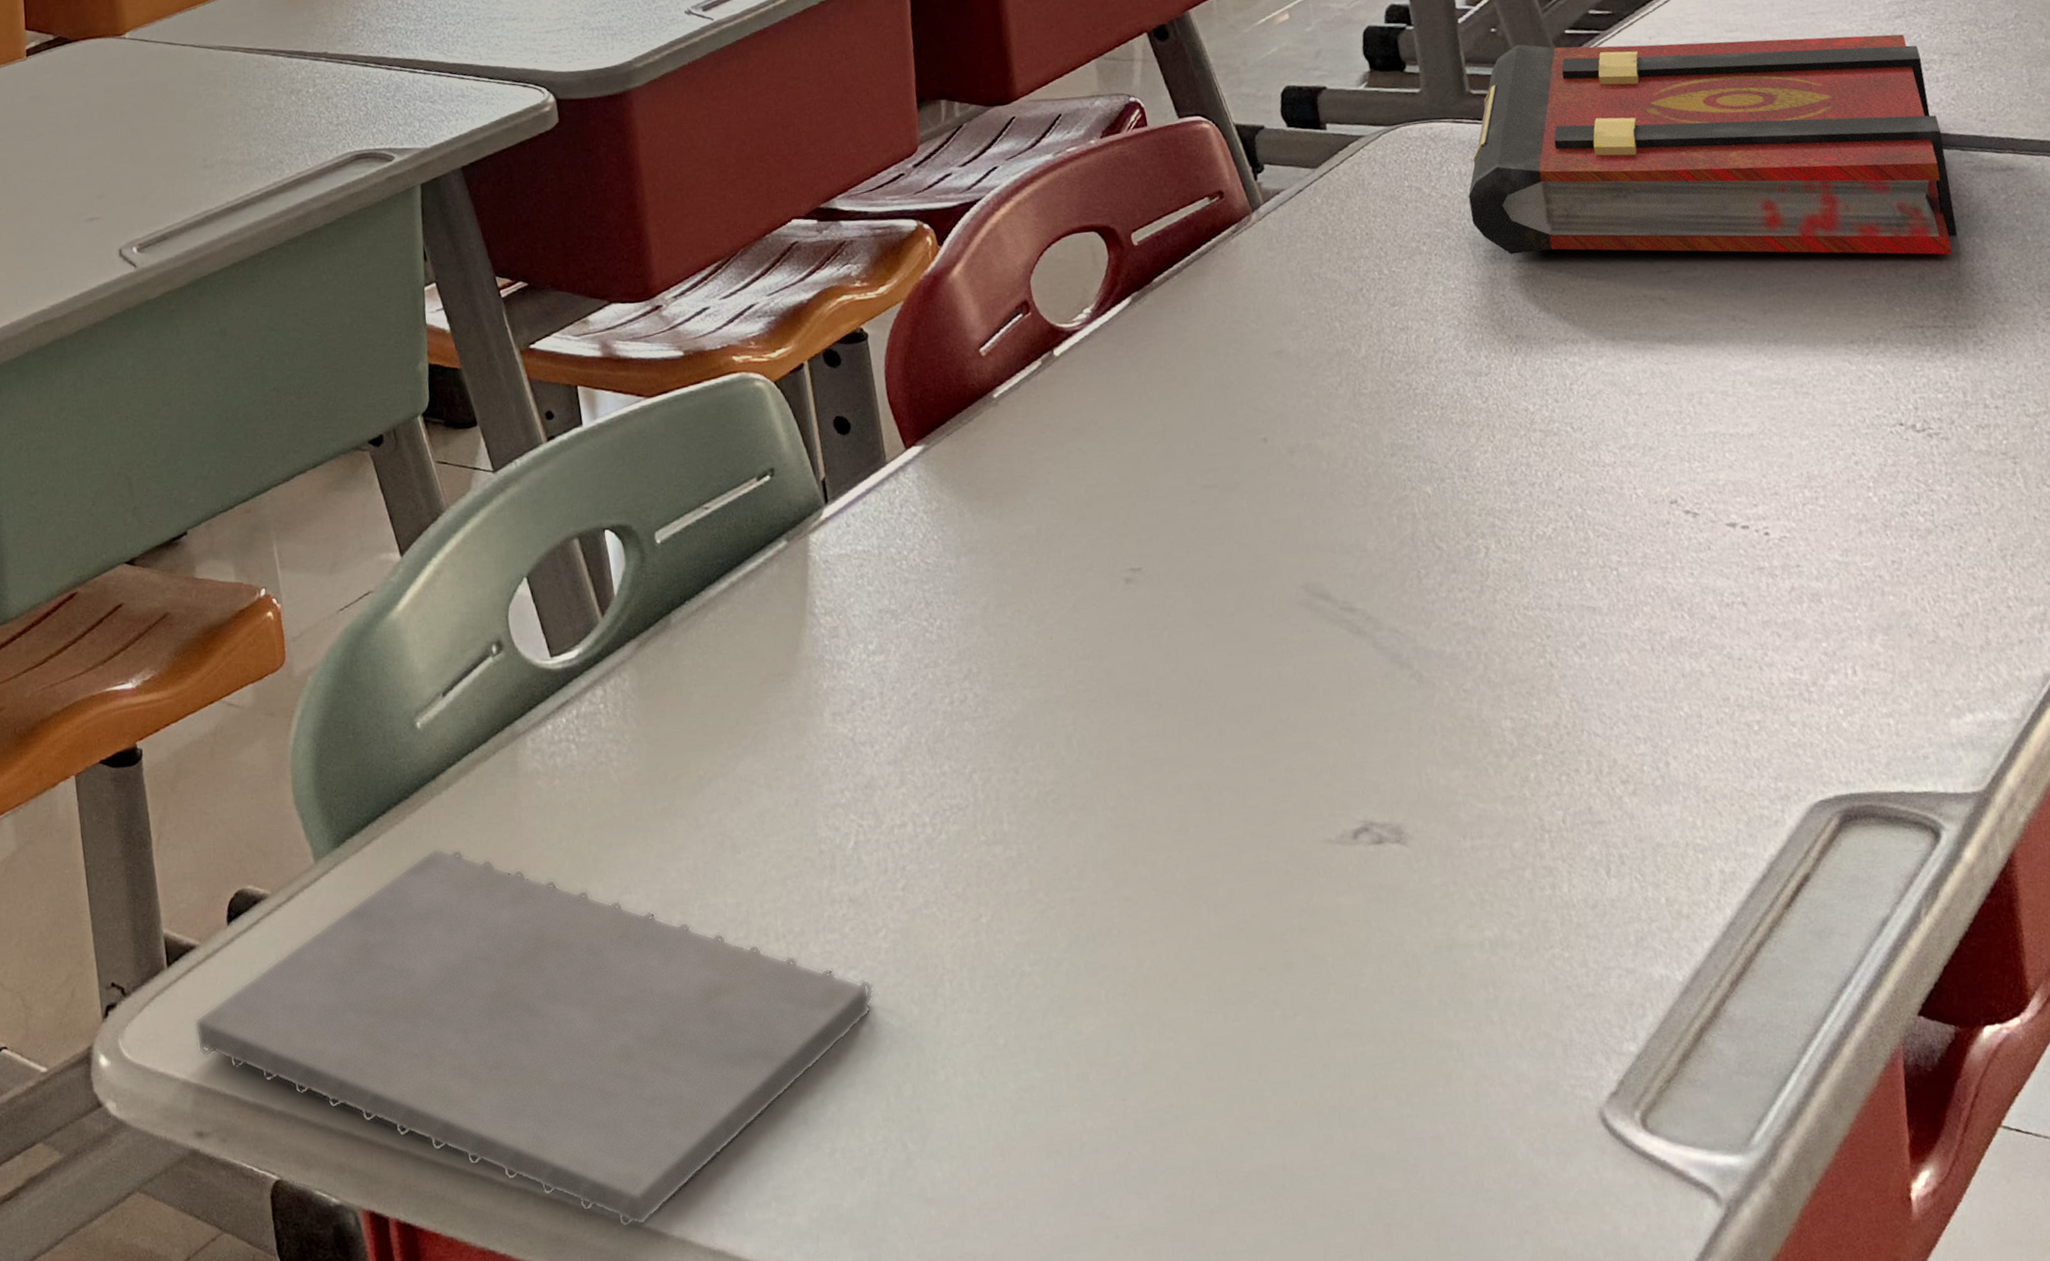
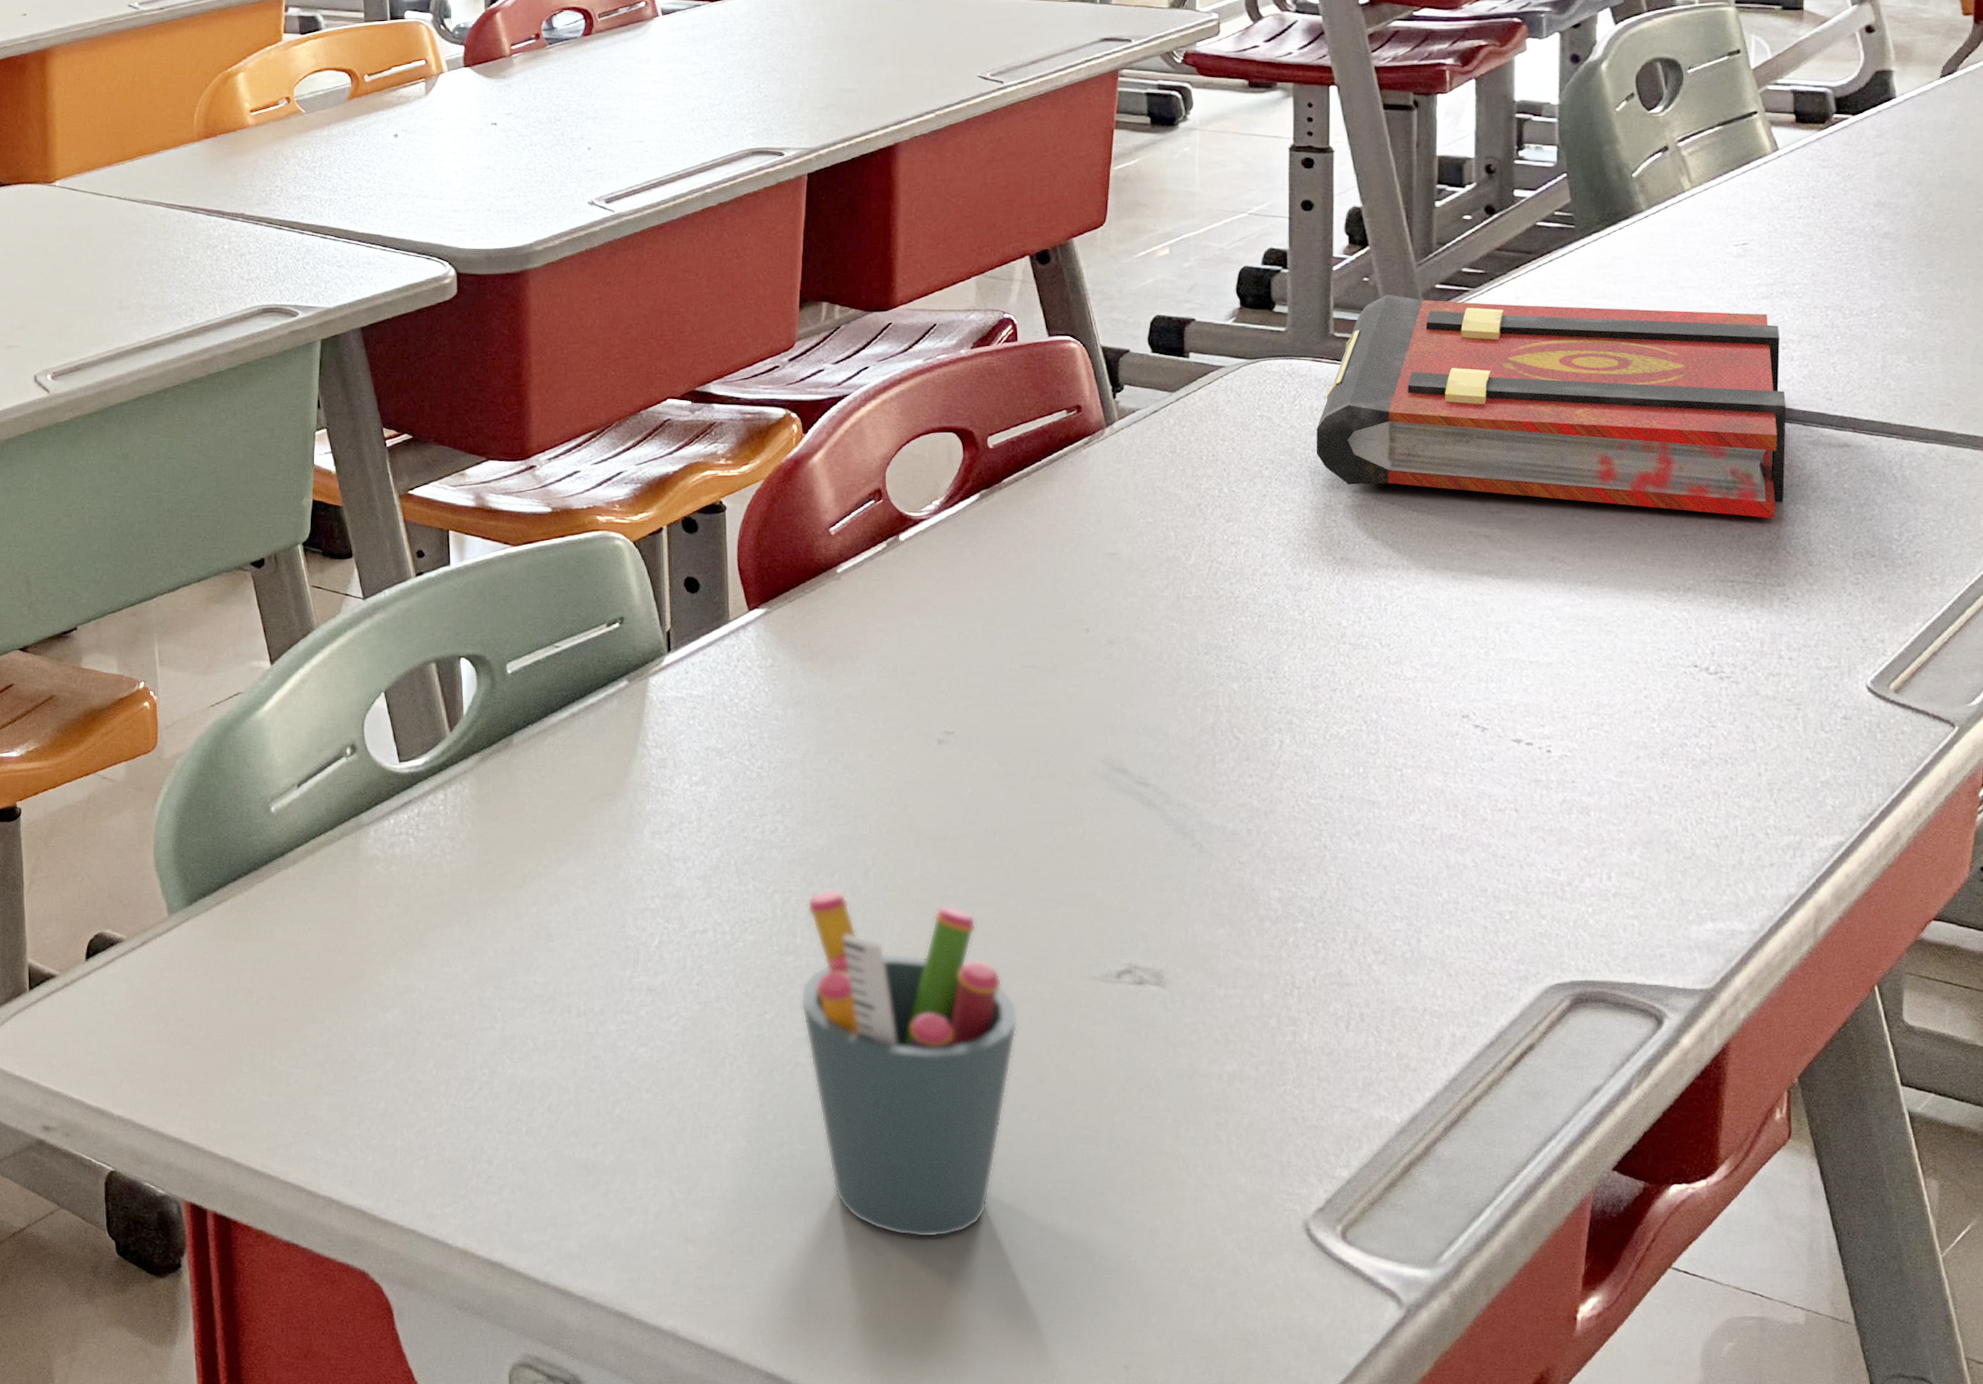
notepad: present [194,847,874,1229] -> none [50,913,661,1238]
pen holder: none [1009,763,1256,1173] -> present [800,890,1019,1238]

